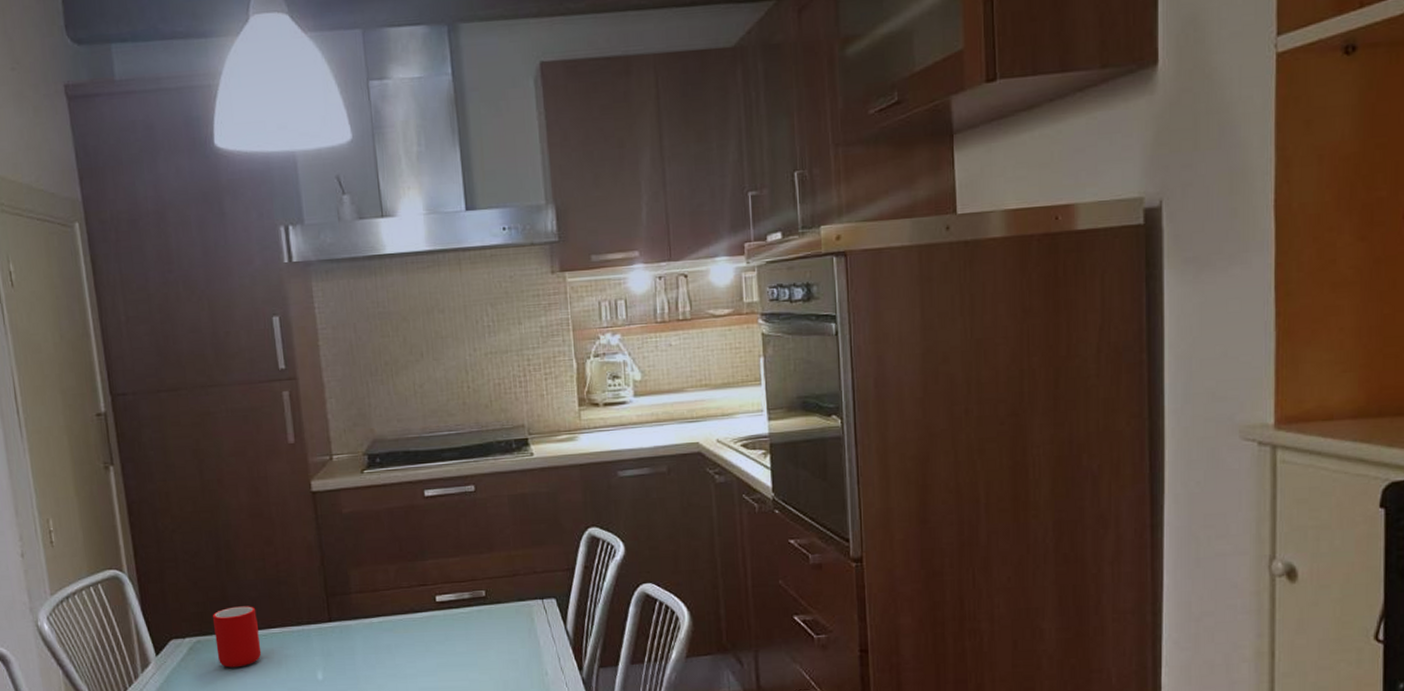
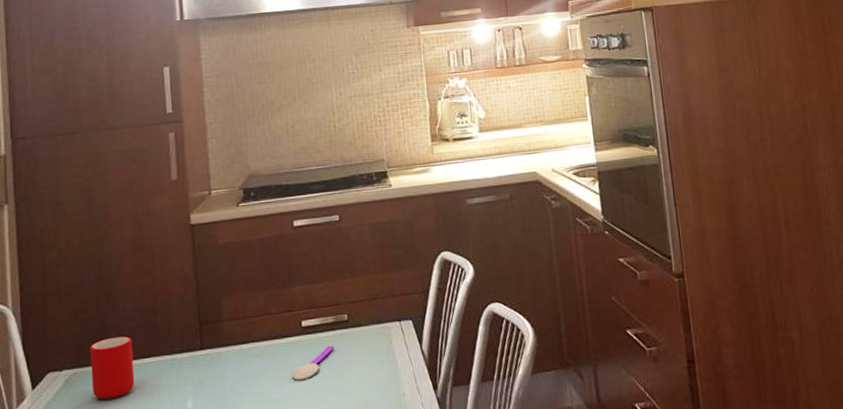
spoon: none [427,622,472,656] -> present [292,345,335,381]

